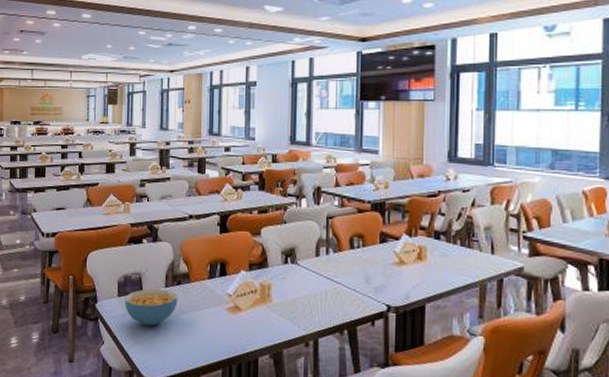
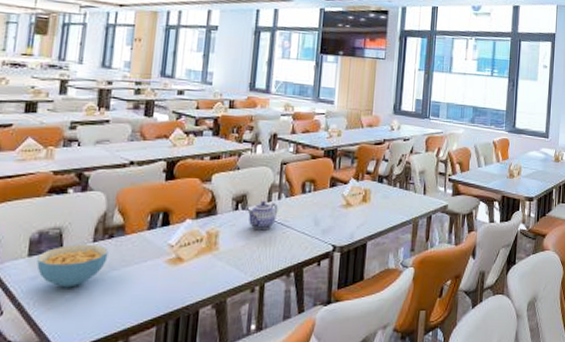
teapot: none [297,254,327,284] -> present [248,200,278,229]

